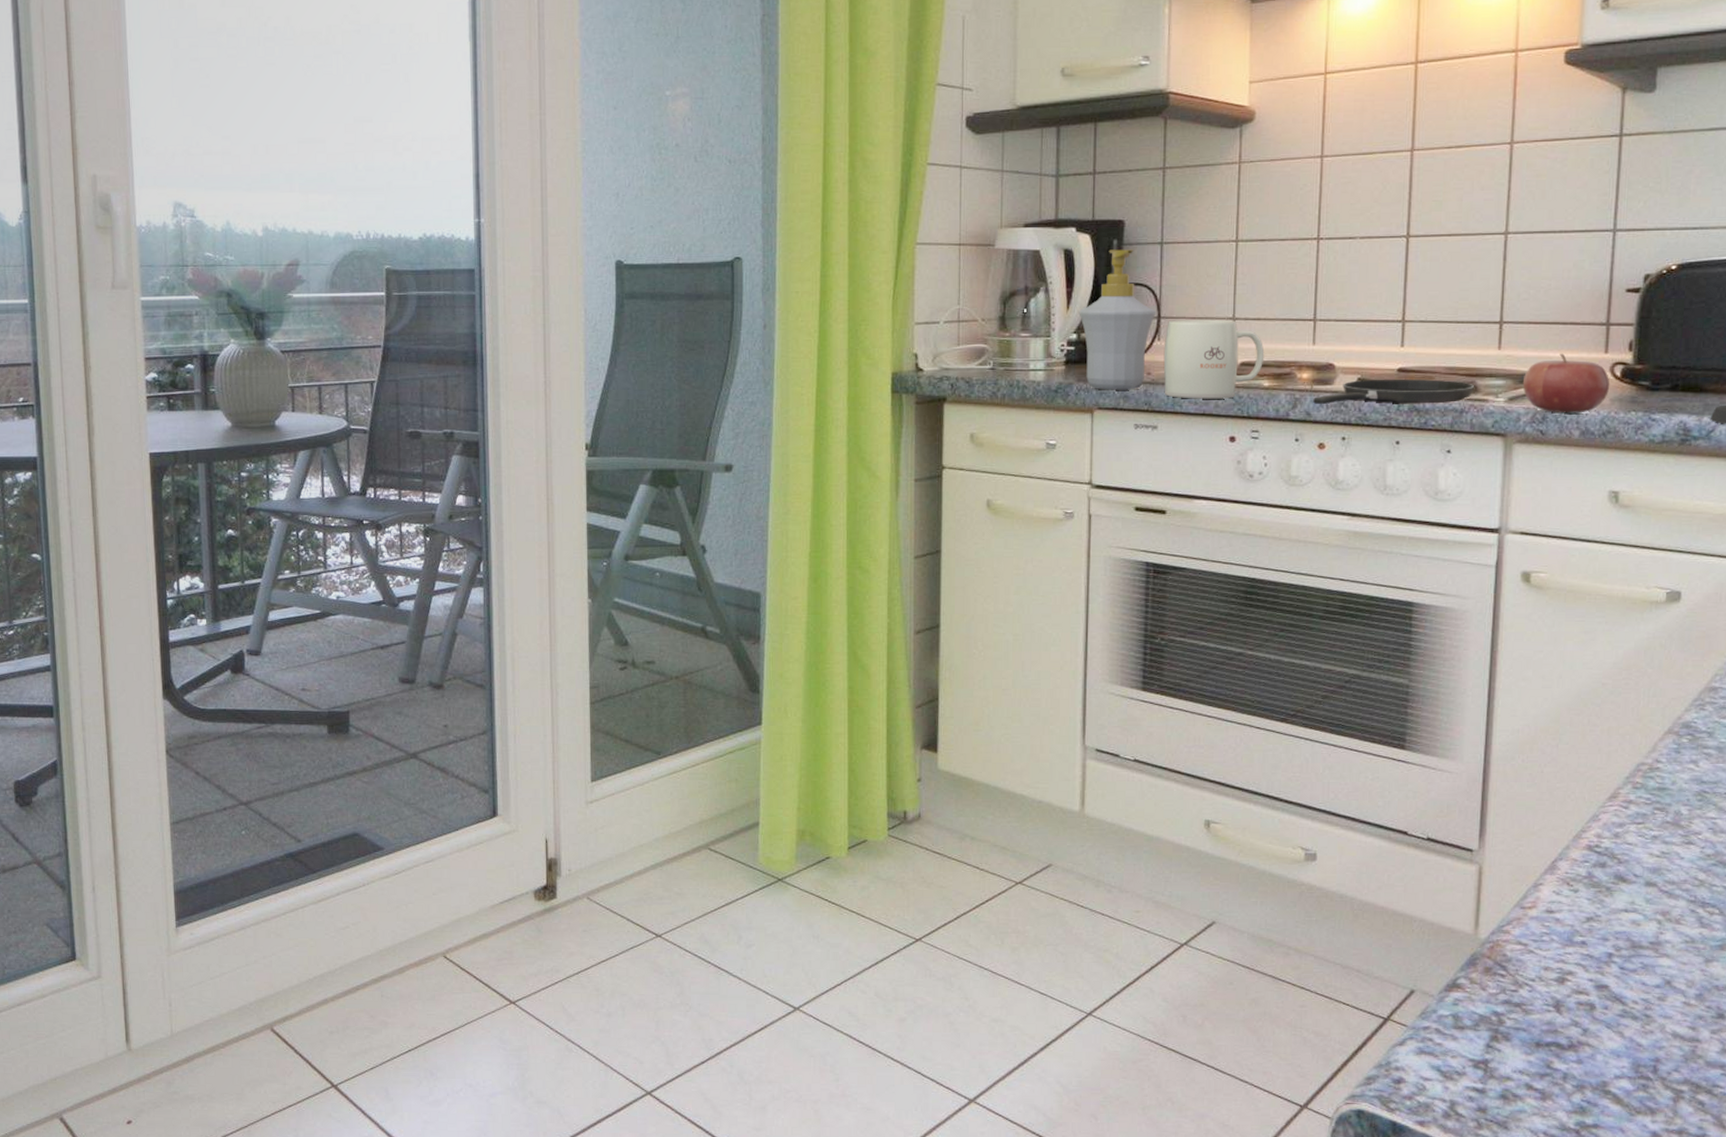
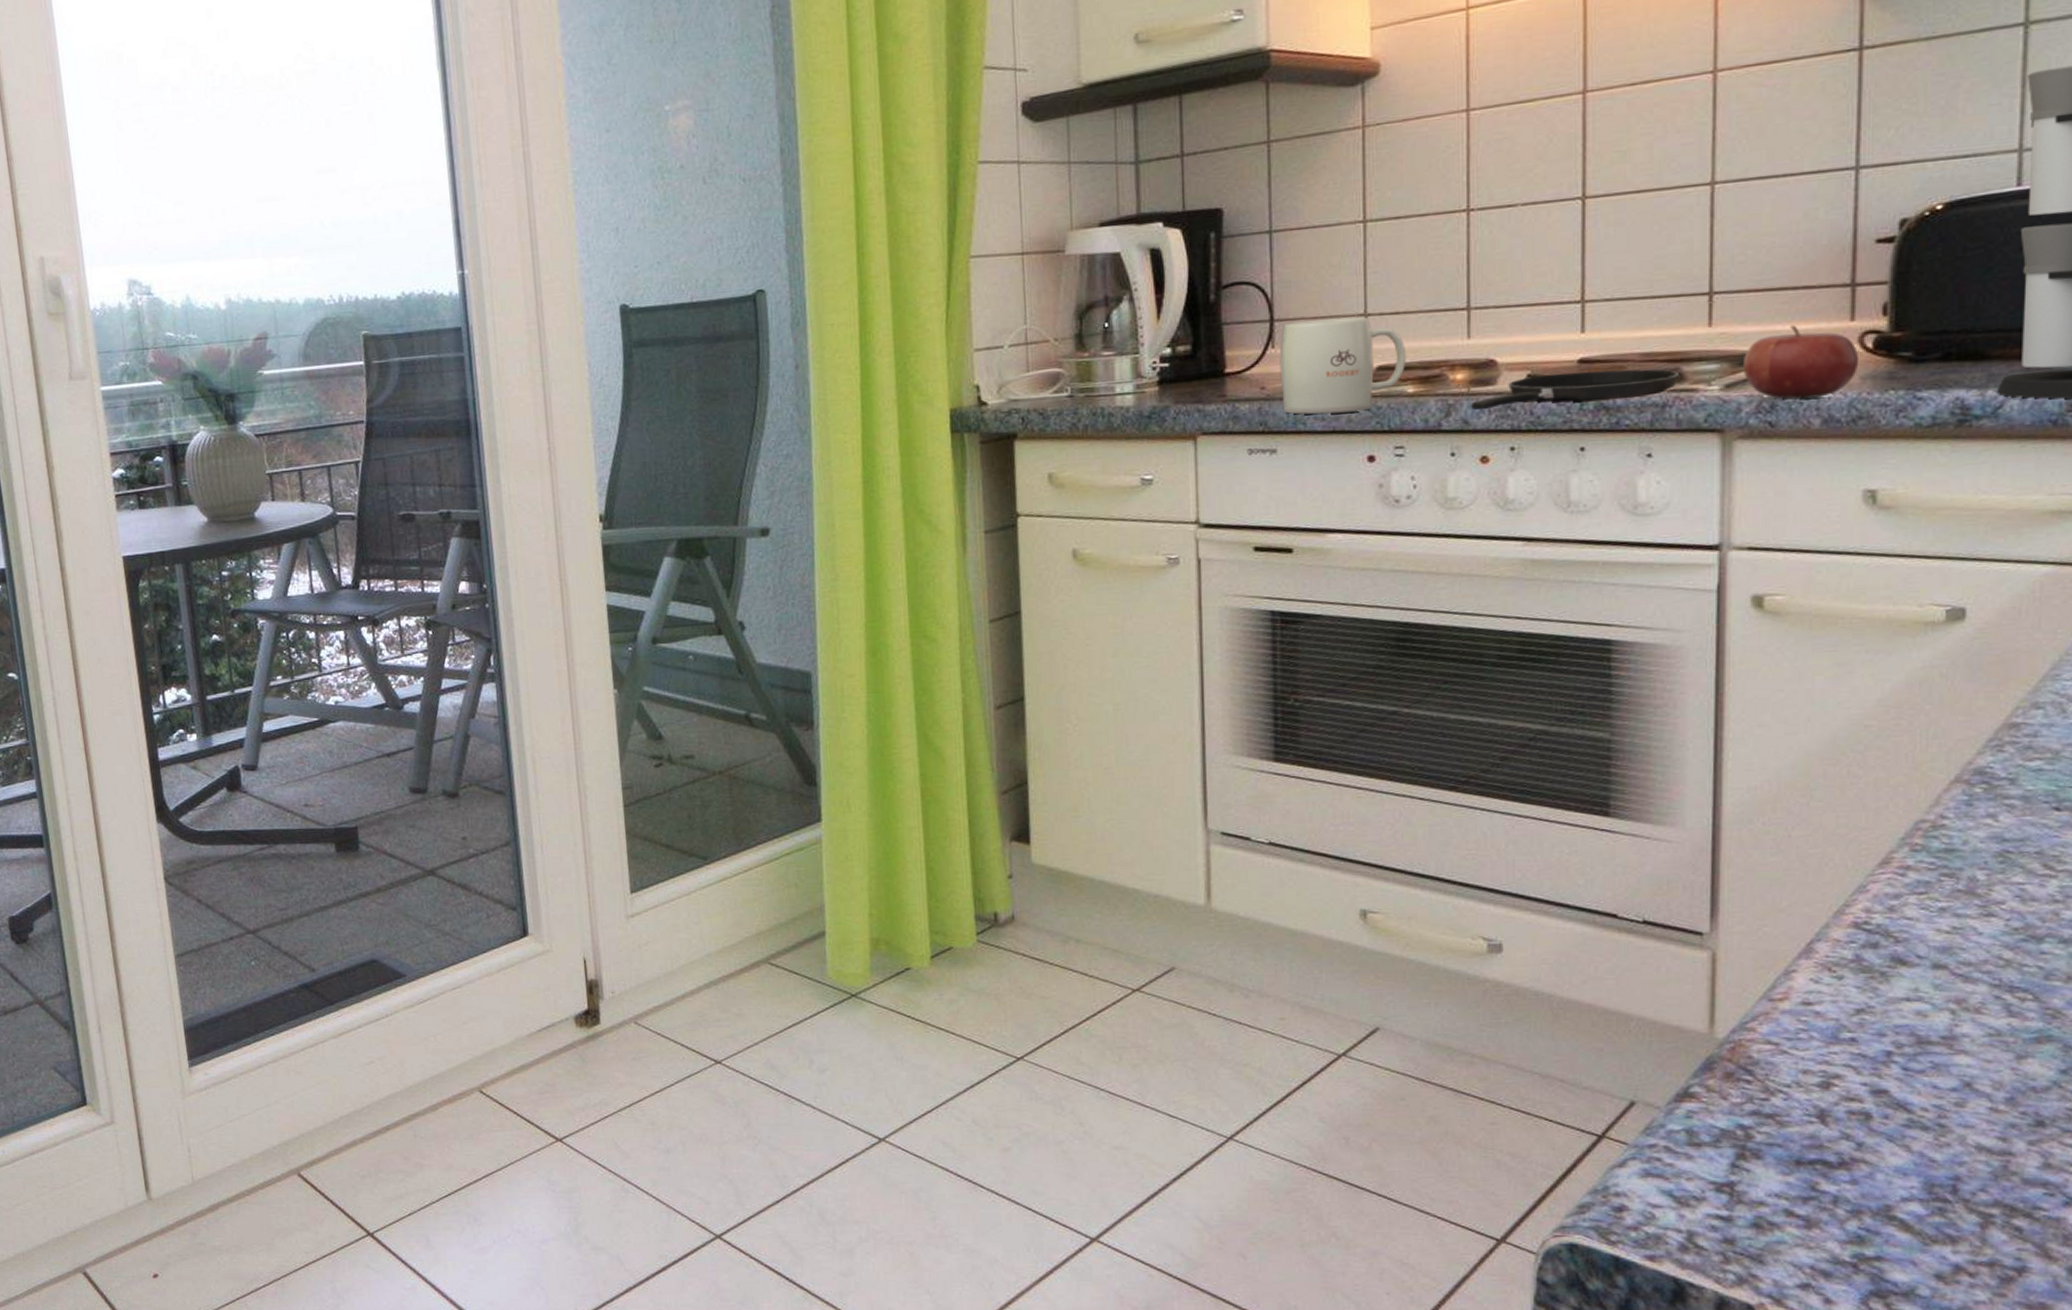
soap bottle: present [1079,249,1156,390] -> none [1172,242,1267,412]

